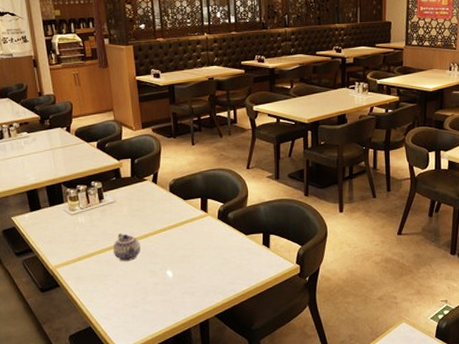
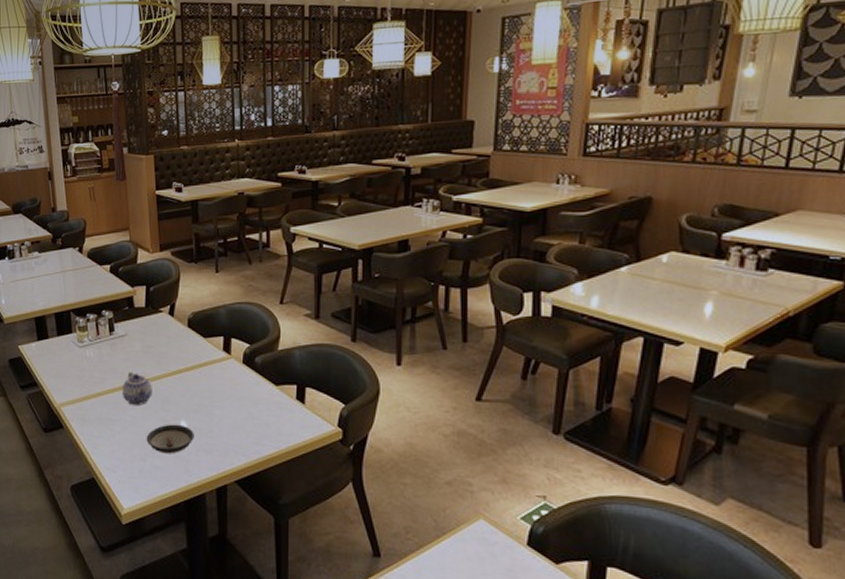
saucer: none [137,274,179,300] -> present [146,424,194,454]

